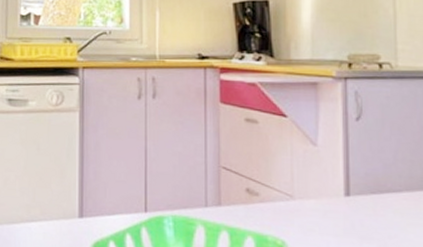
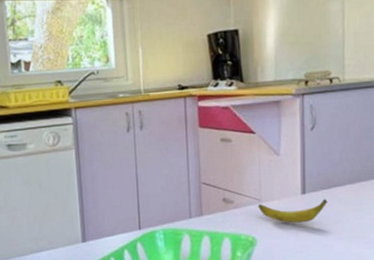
banana: none [290,201,379,232] -> present [258,199,328,223]

